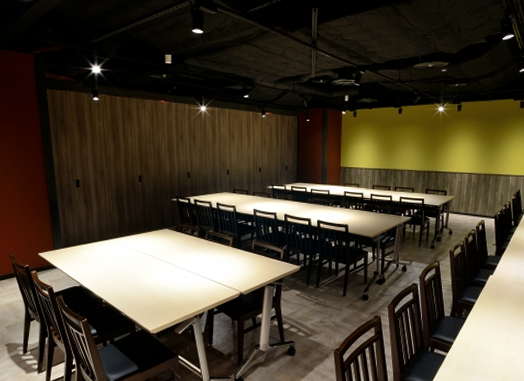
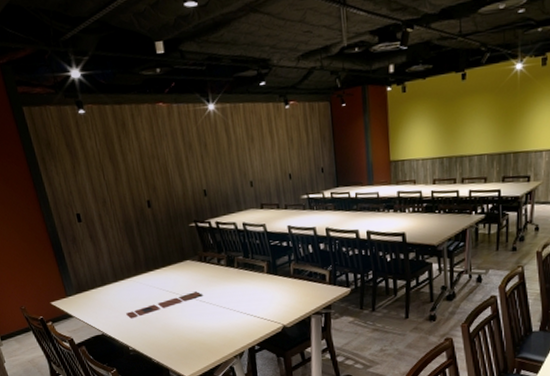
papers: none [105,256,174,274] -> present [126,292,202,319]

